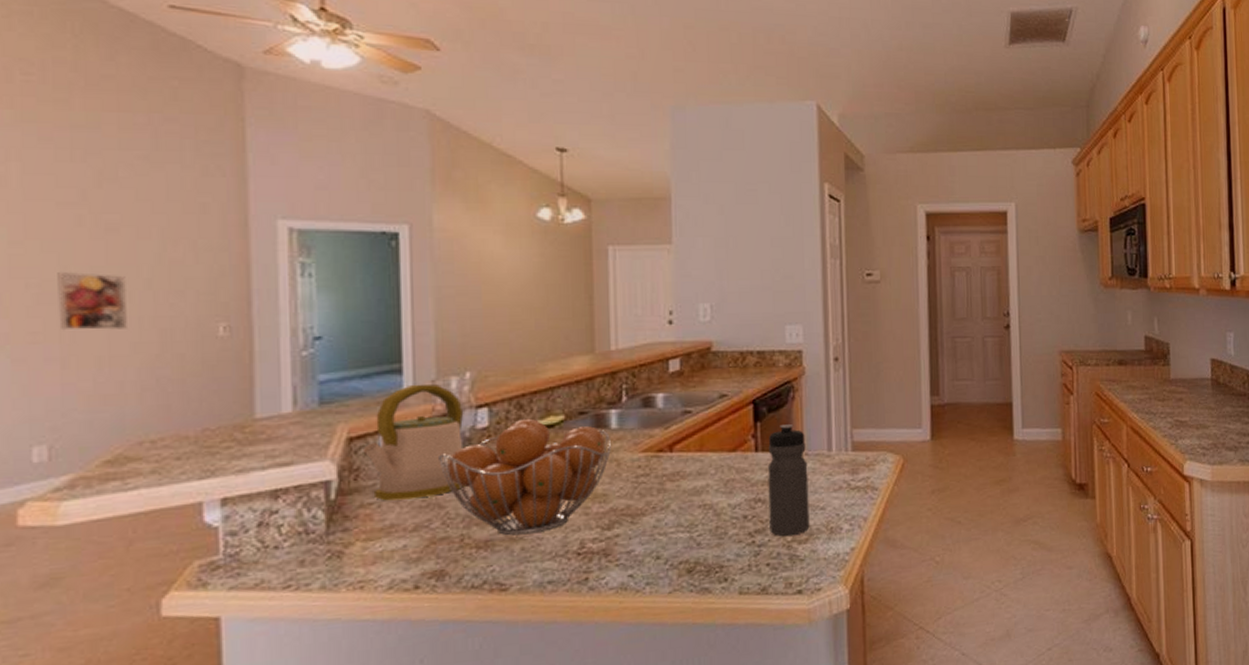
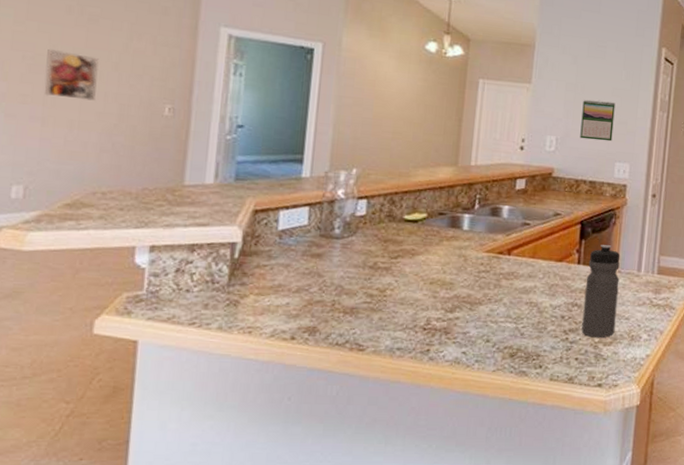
kettle: present [363,384,465,501] -> none [264,173,348,266]
fruit basket: present [439,418,612,536] -> none [323,212,462,308]
calendar: none [737,254,778,302] -> present [580,99,616,142]

